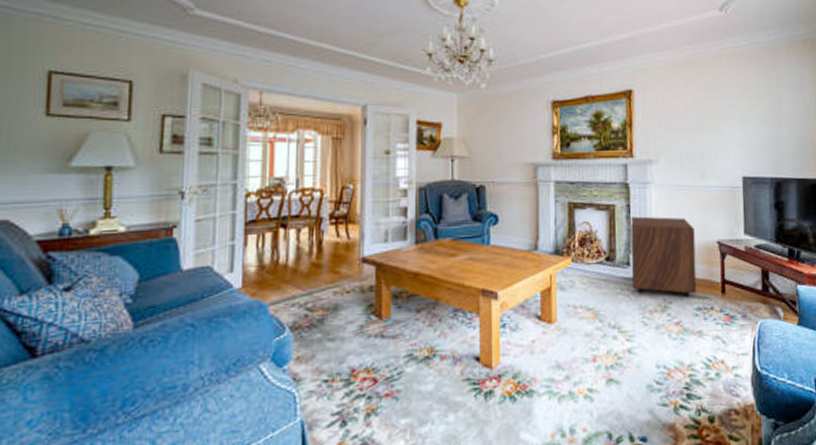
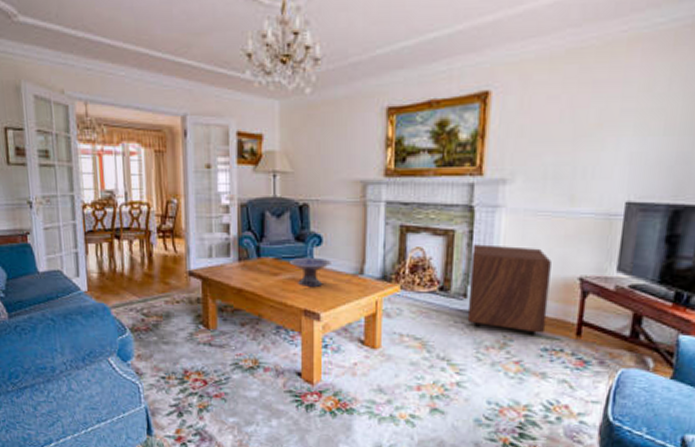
decorative bowl: none [466,236,507,267] -> present [288,257,331,288]

